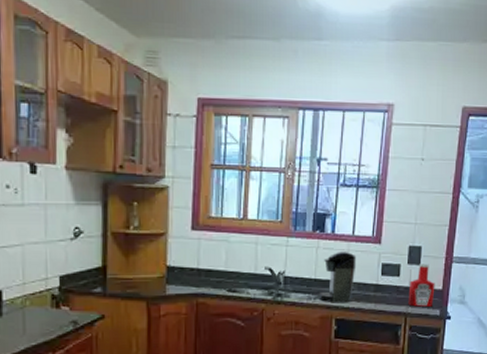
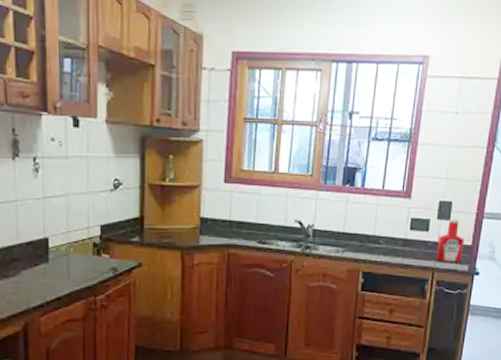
coffee maker: present [319,252,357,303] -> none [347,206,386,257]

